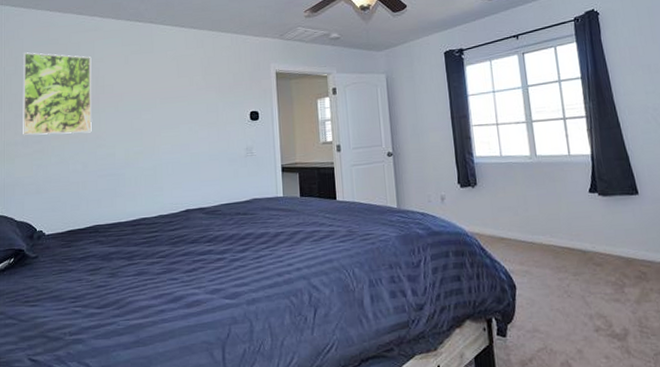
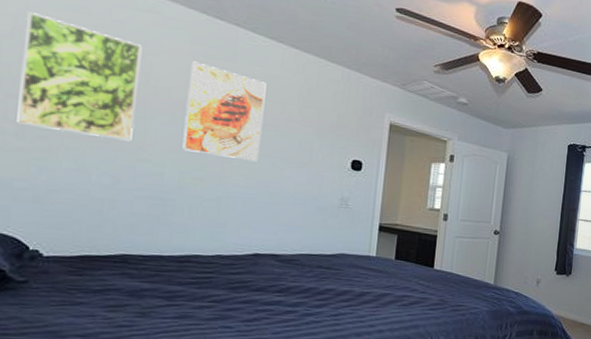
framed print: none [124,59,178,132] -> present [182,61,267,162]

